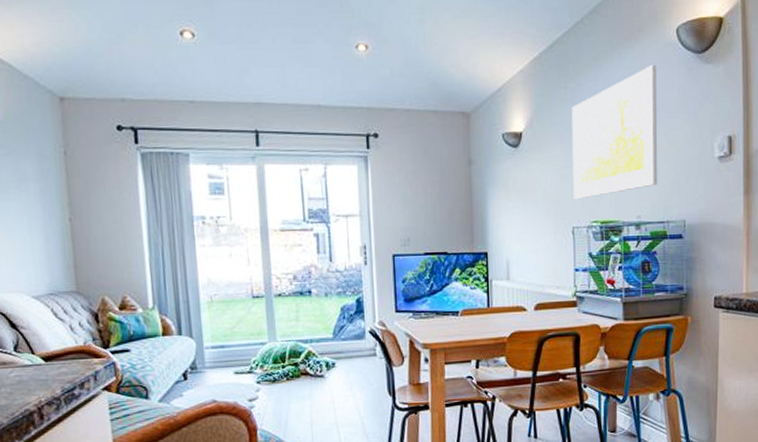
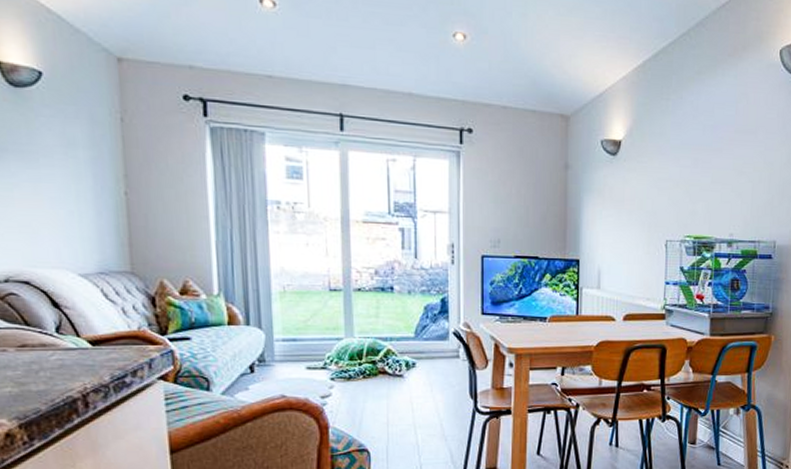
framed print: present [571,64,658,200] -> none [669,83,758,213]

